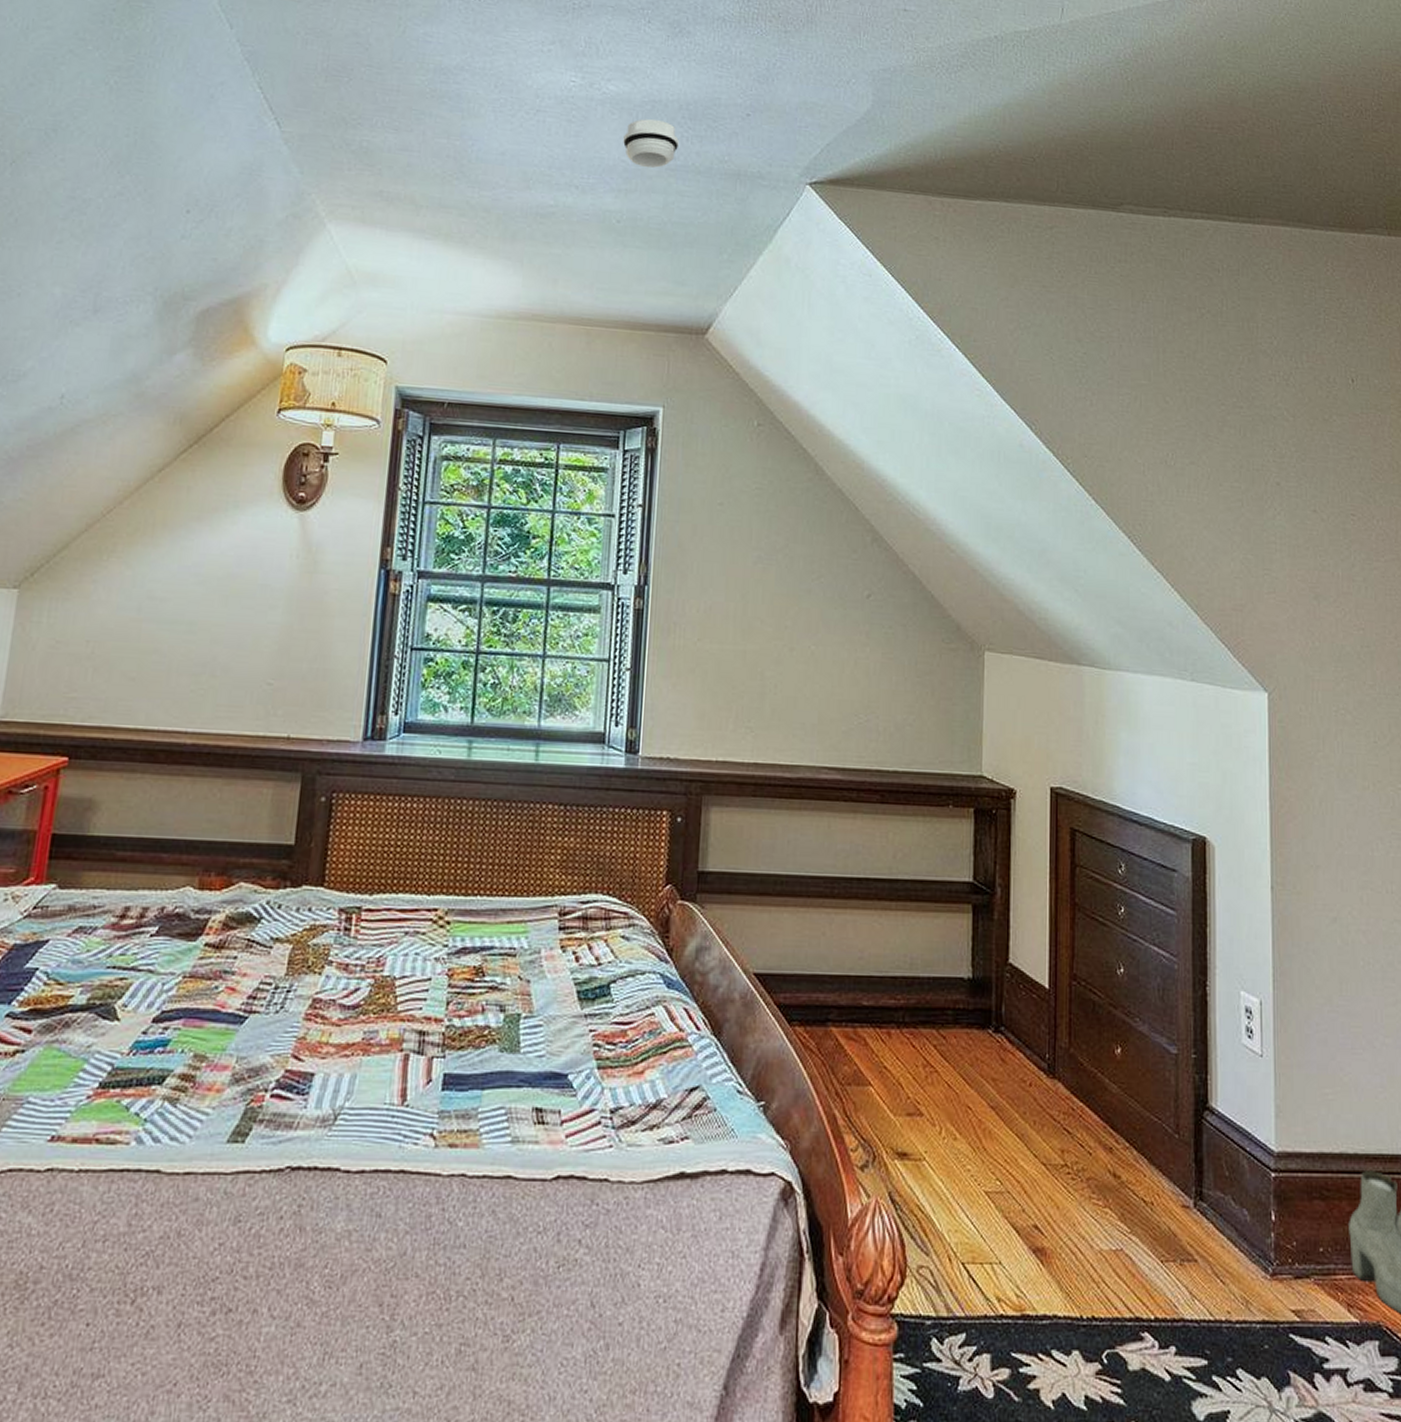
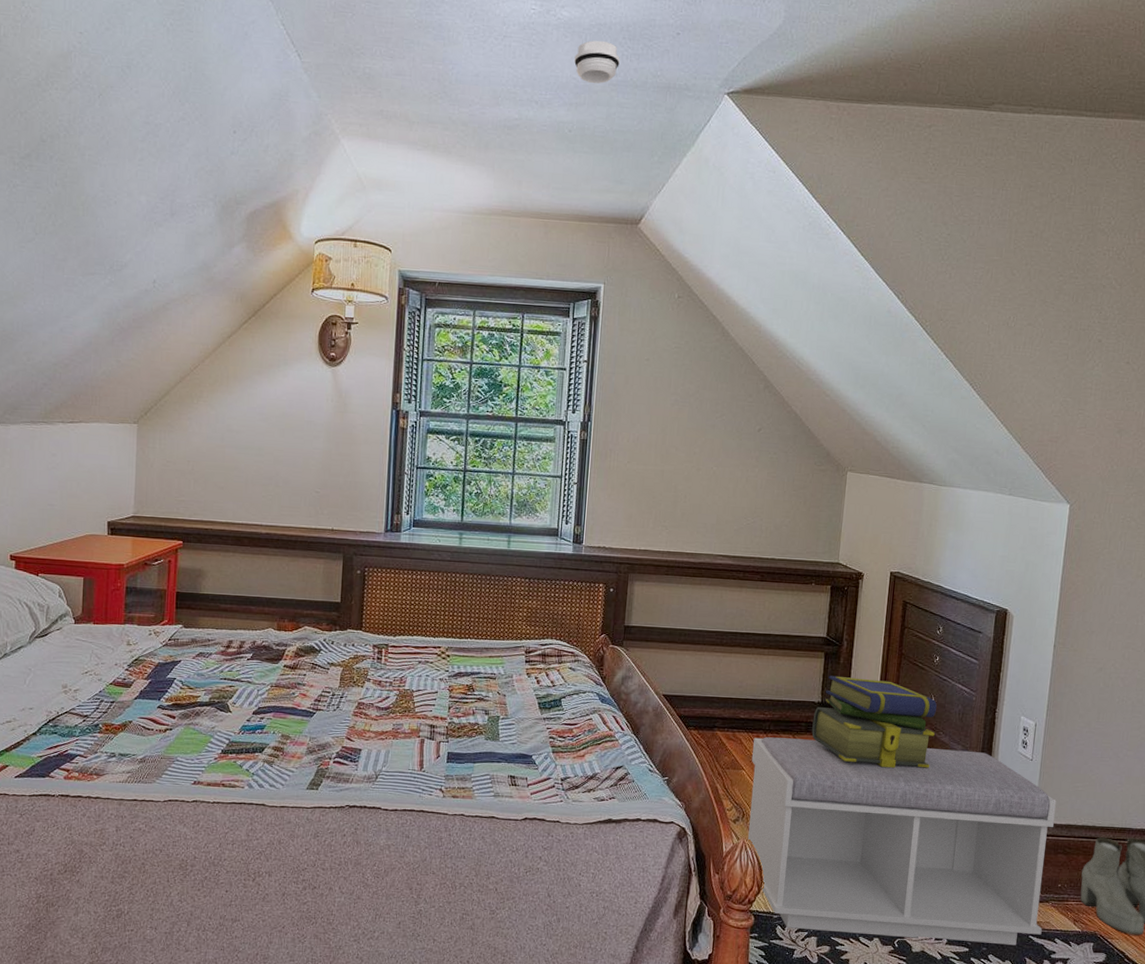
bench: none [881,1033,1306,1351] -> present [747,737,1057,946]
stack of books: none [962,937,1129,1074] -> present [811,675,937,768]

